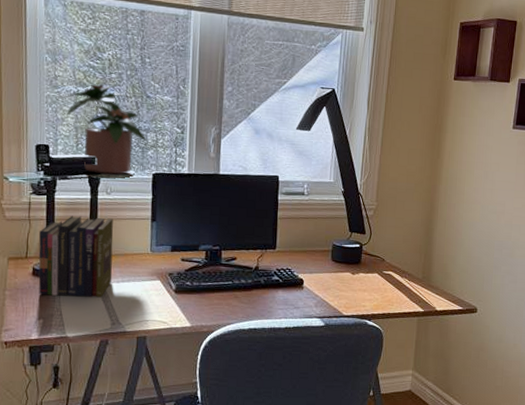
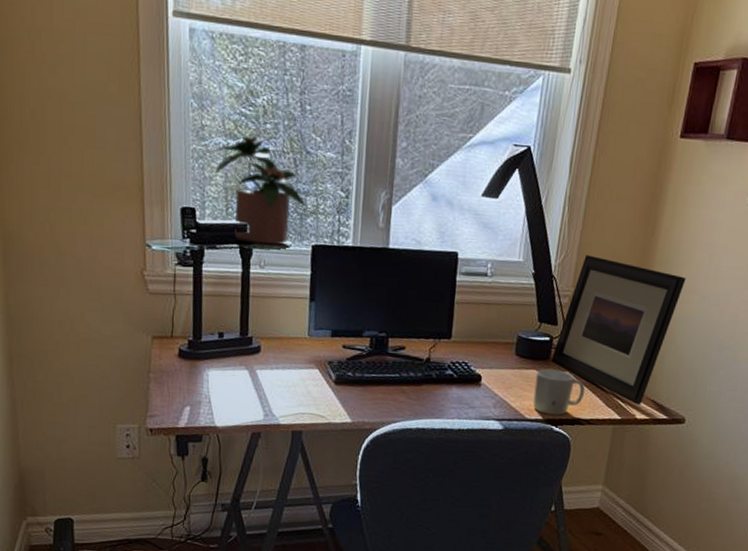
books: present [38,216,114,298] -> none [185,291,267,385]
mug: none [348,271,392,311] -> present [533,368,586,416]
picture frame: none [361,175,468,299] -> present [551,255,686,405]

